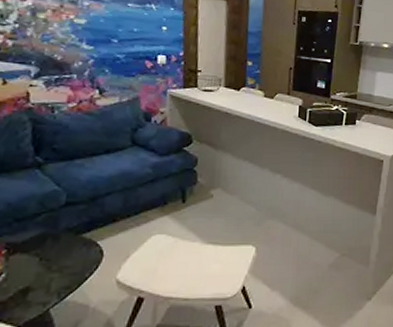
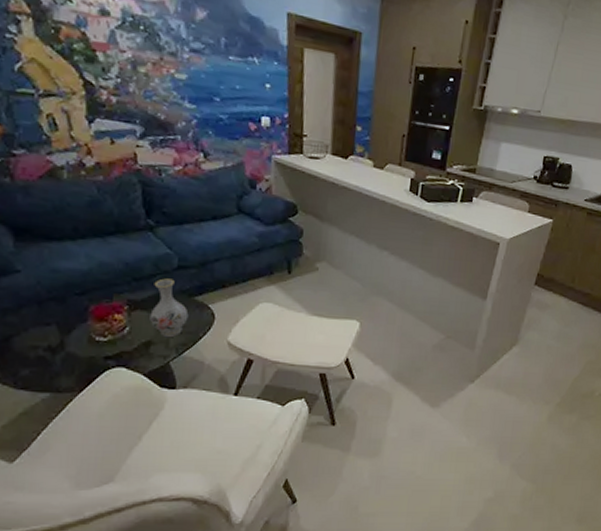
vase: none [30,217,75,282] -> present [149,278,189,338]

